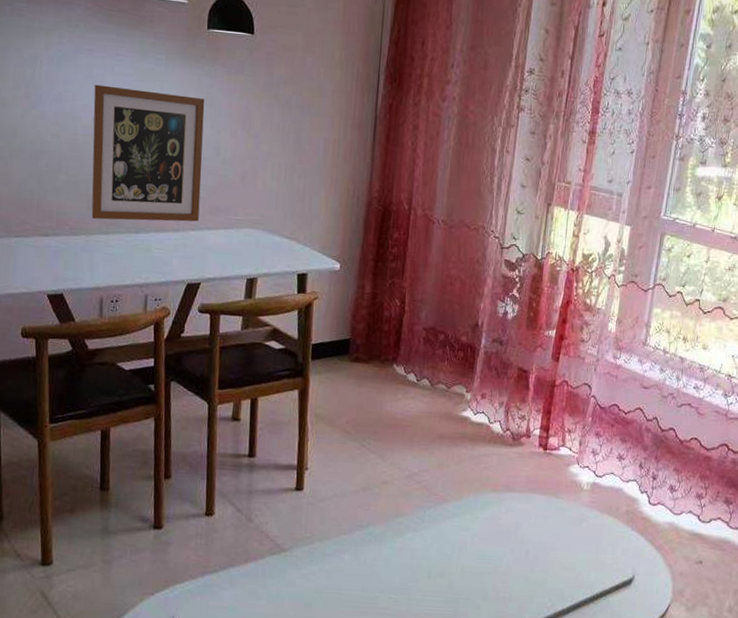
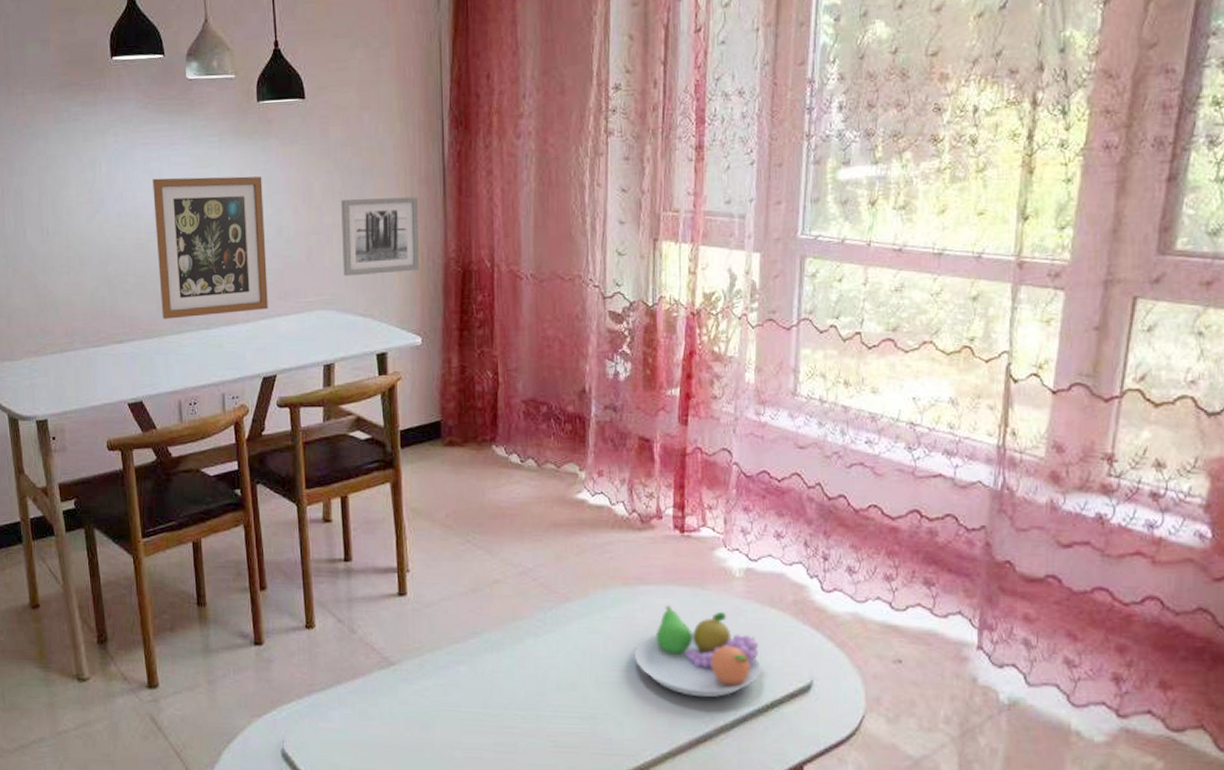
wall art: none [274,131,350,204] -> present [341,197,419,277]
fruit bowl: none [495,509,596,587] -> present [633,604,761,698]

